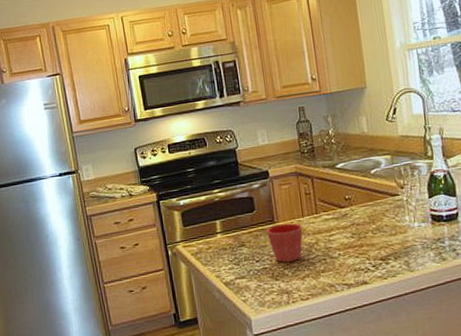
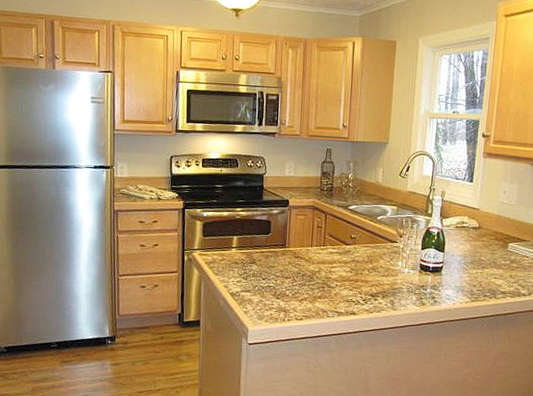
flower pot: present [266,223,303,262] -> none [277,249,309,284]

